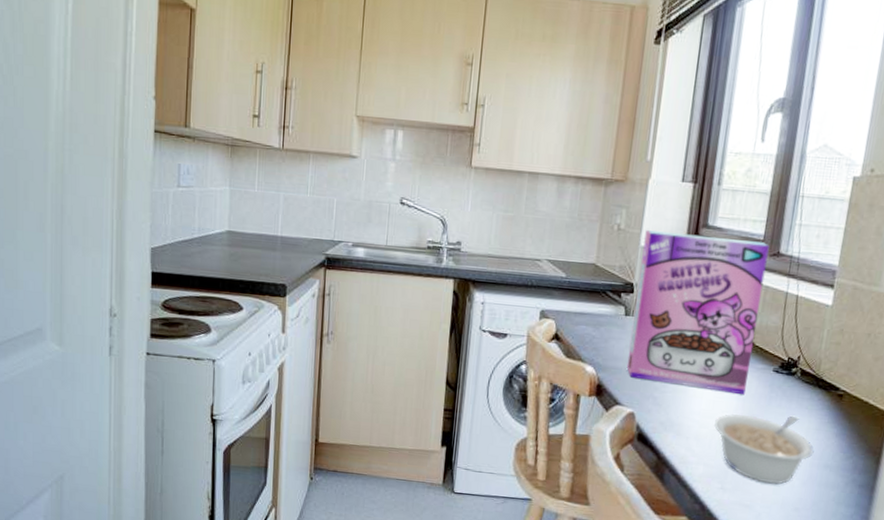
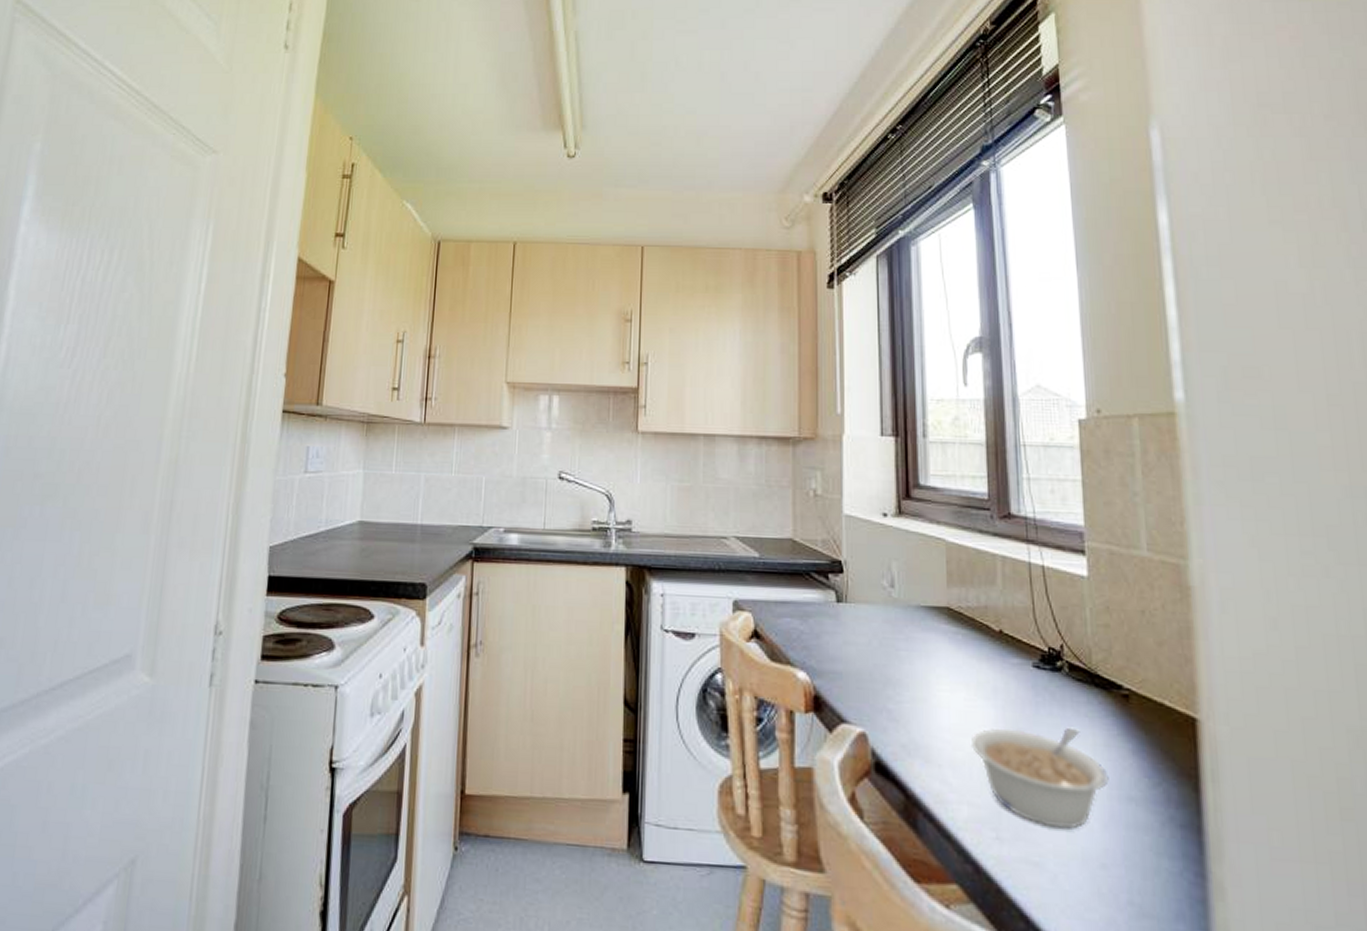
cereal box: present [626,230,769,394] -> none [847,495,1003,700]

